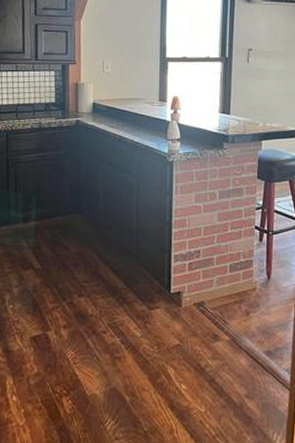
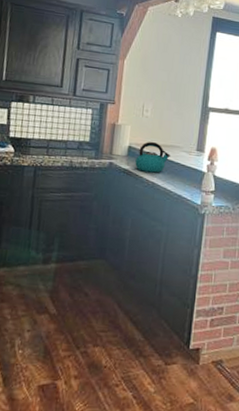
kettle: none [101,97,134,126] -> present [135,142,170,173]

